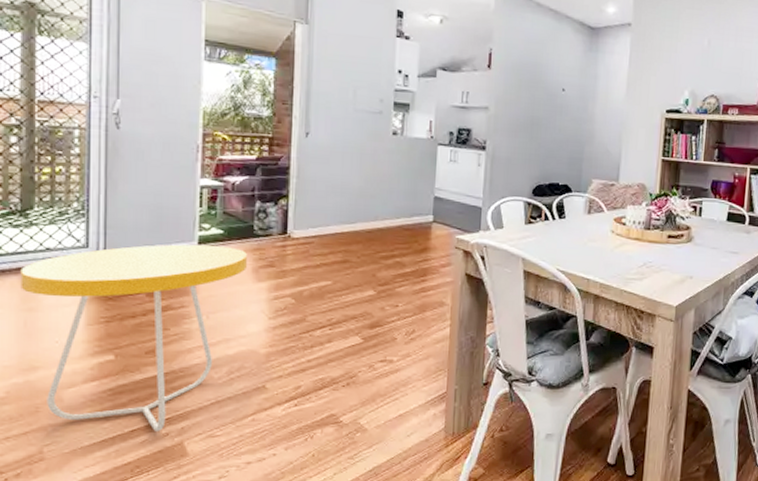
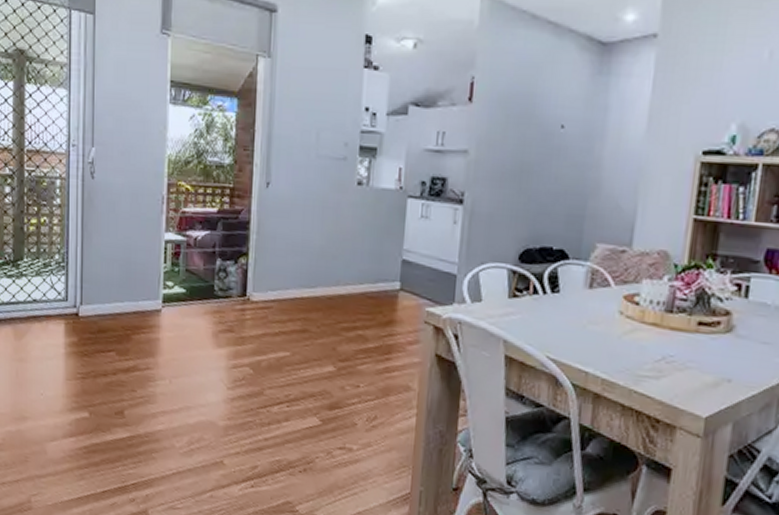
side table: present [20,244,247,432] -> none [13,301,207,497]

